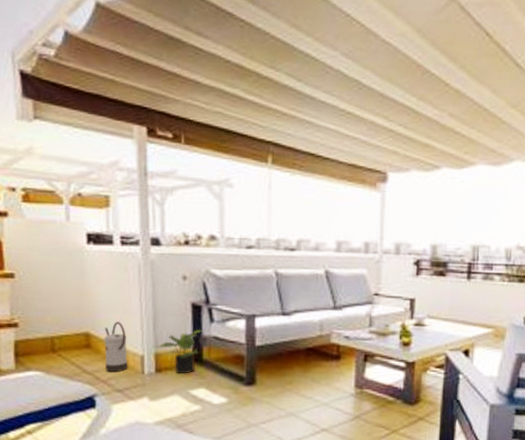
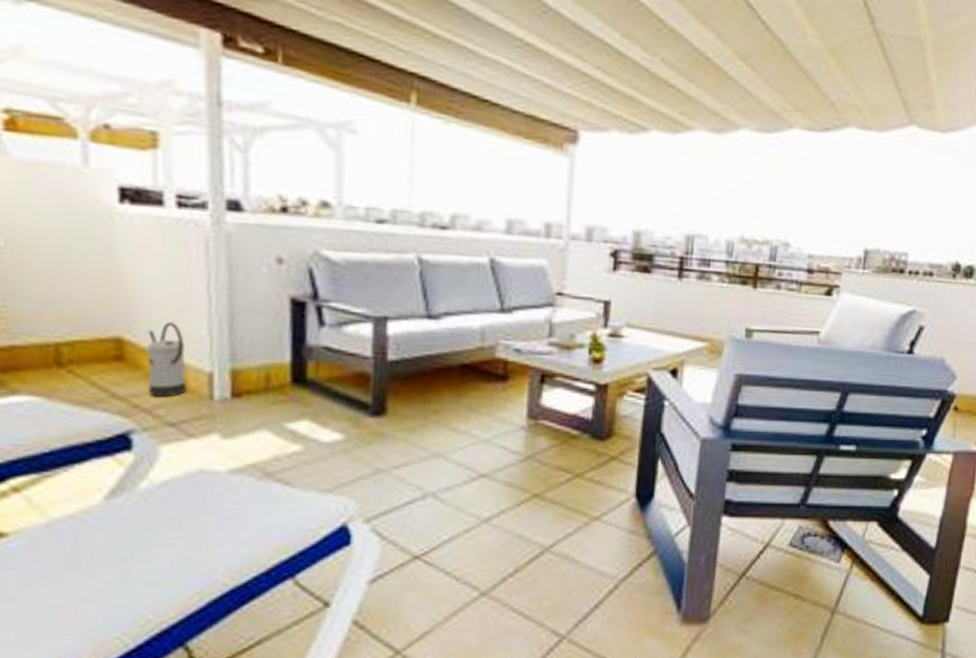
potted plant: present [157,330,203,374] -> none [234,336,308,400]

